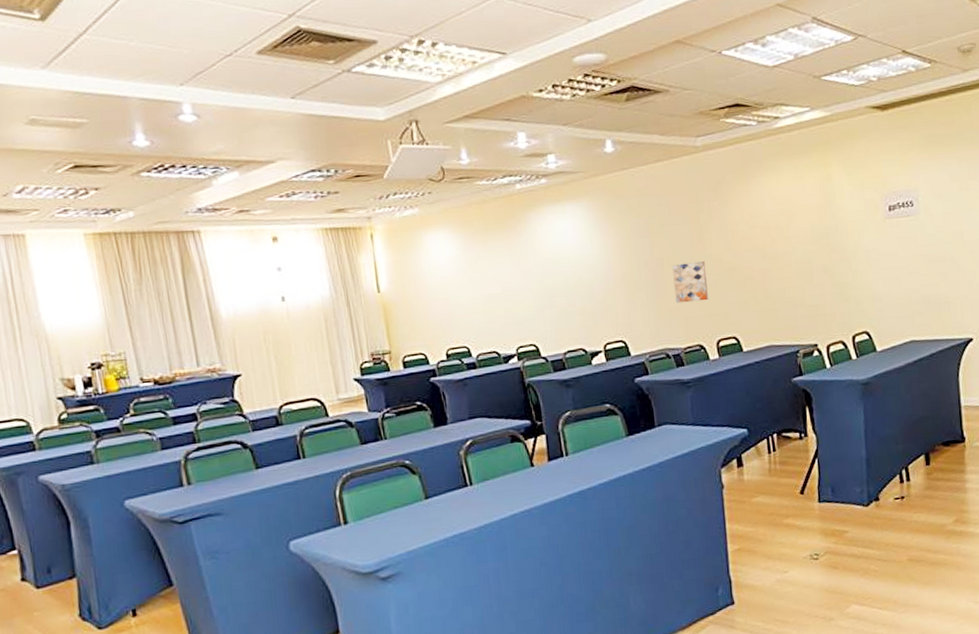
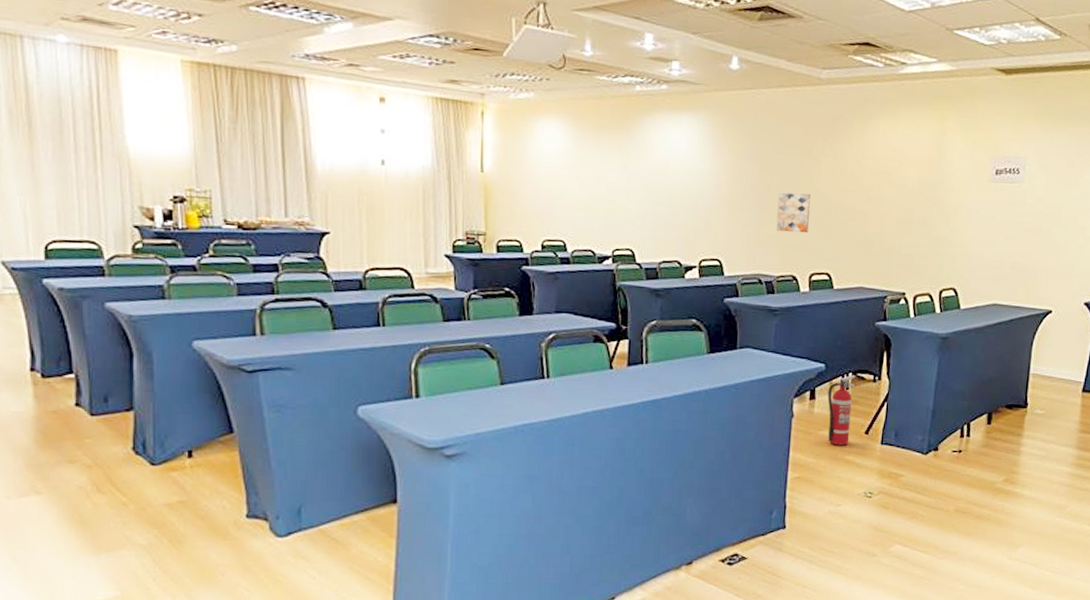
fire extinguisher: none [755,436,785,511] -> present [827,375,856,446]

